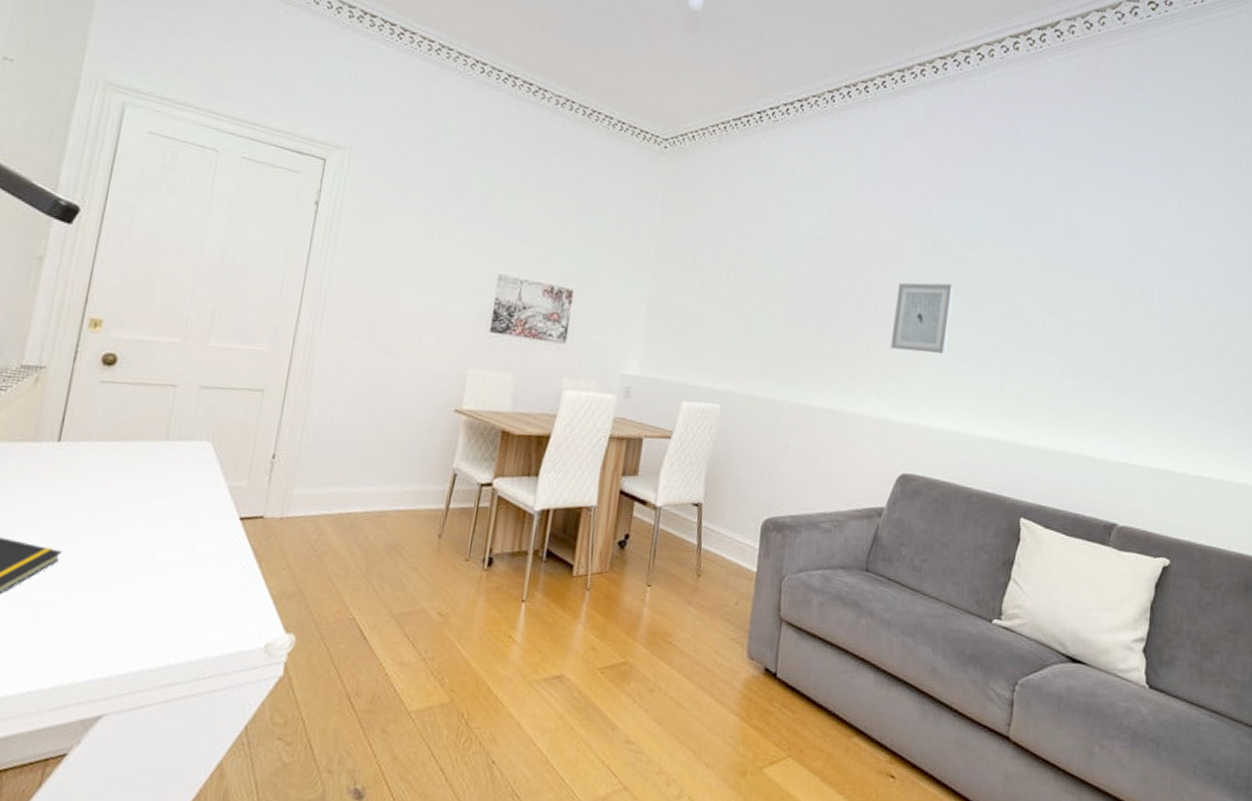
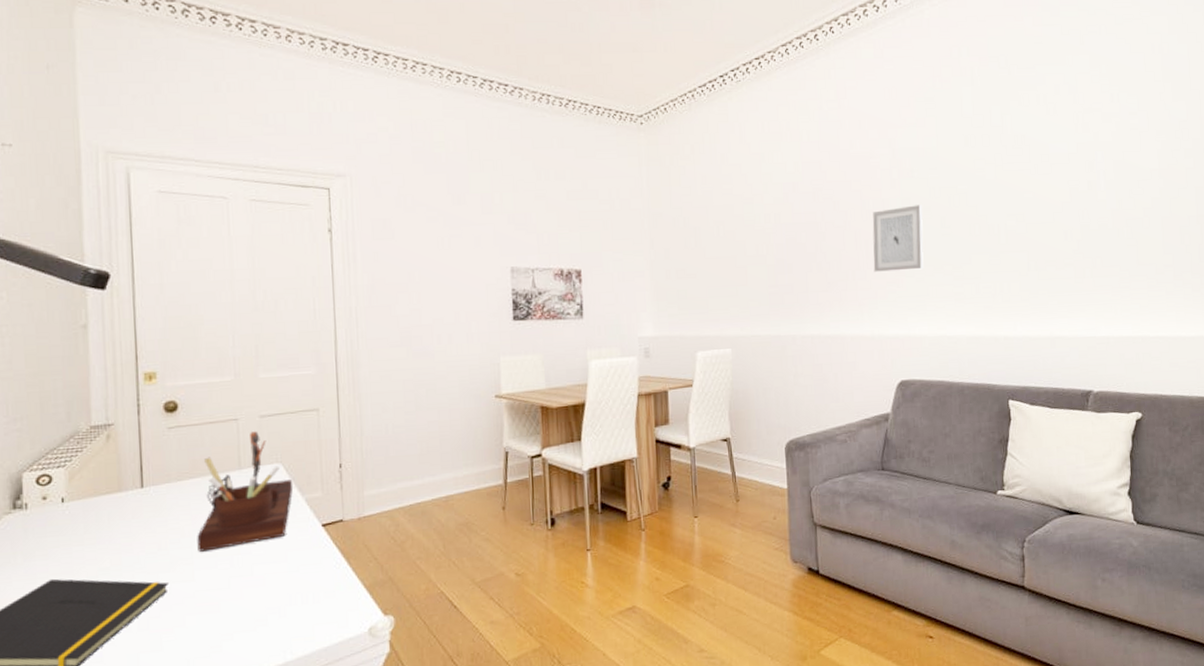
desk organizer: none [101,402,219,524] -> present [197,431,293,552]

